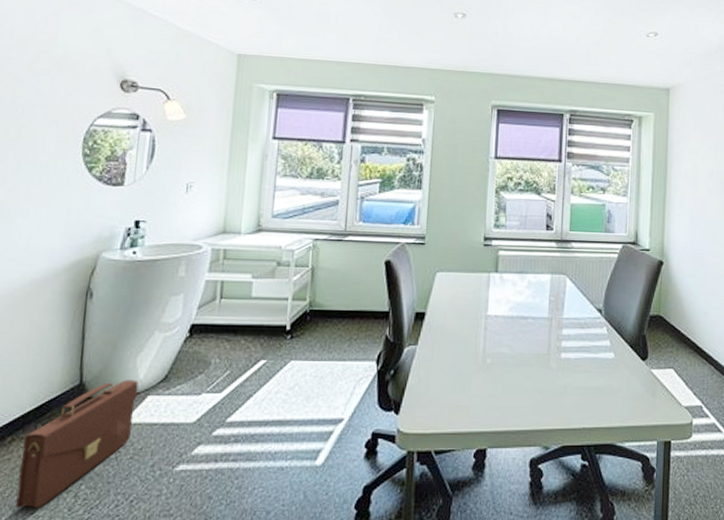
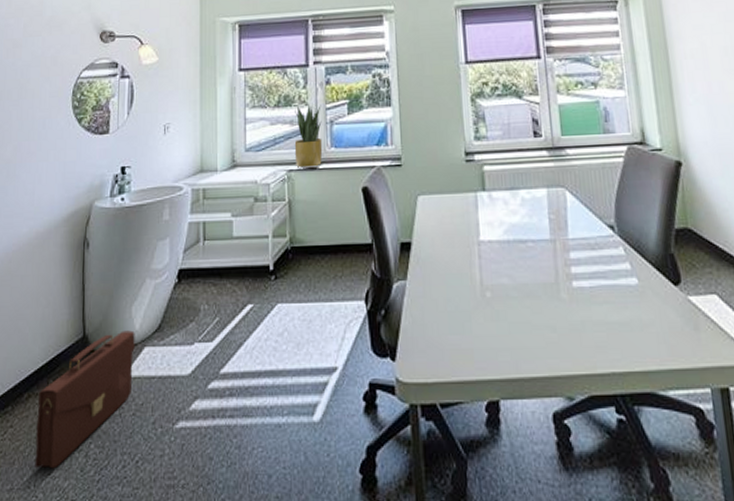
planter: none [322,178,354,238] -> present [294,102,323,168]

